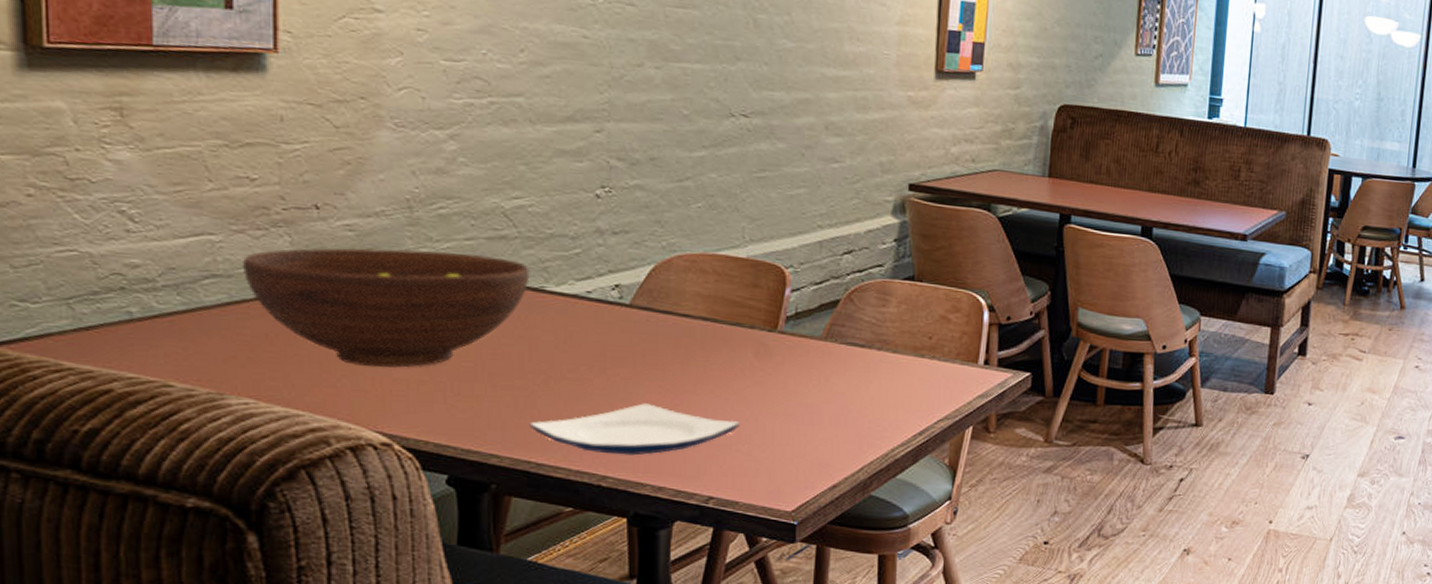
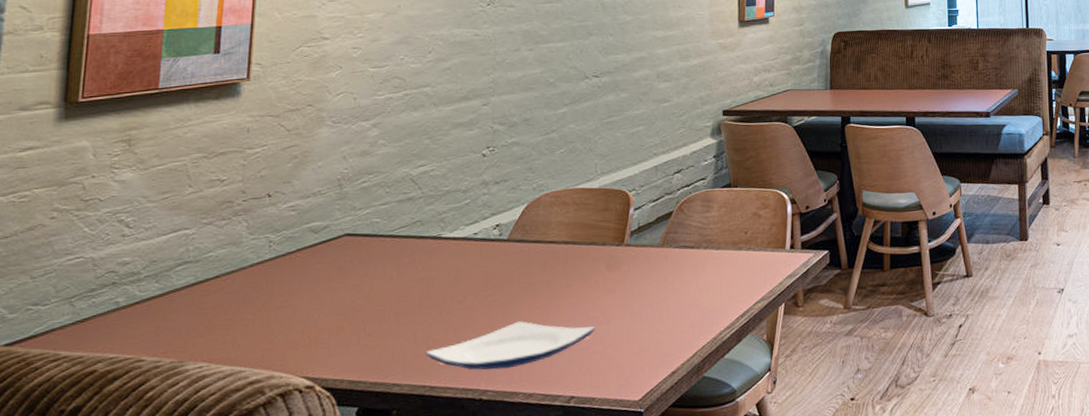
fruit bowl: present [243,248,530,368] -> none [208,215,430,322]

